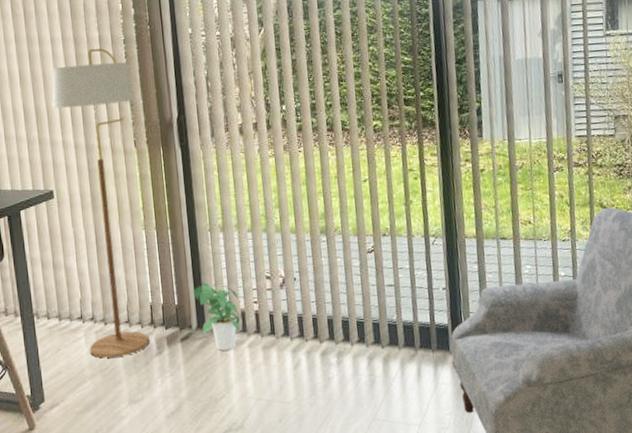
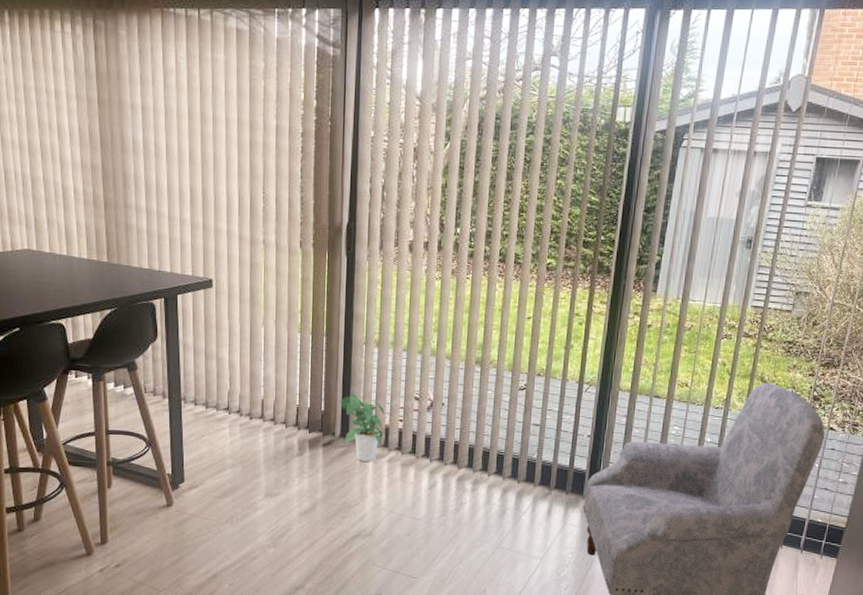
floor lamp: present [52,48,150,358] -> none [221,137,306,452]

